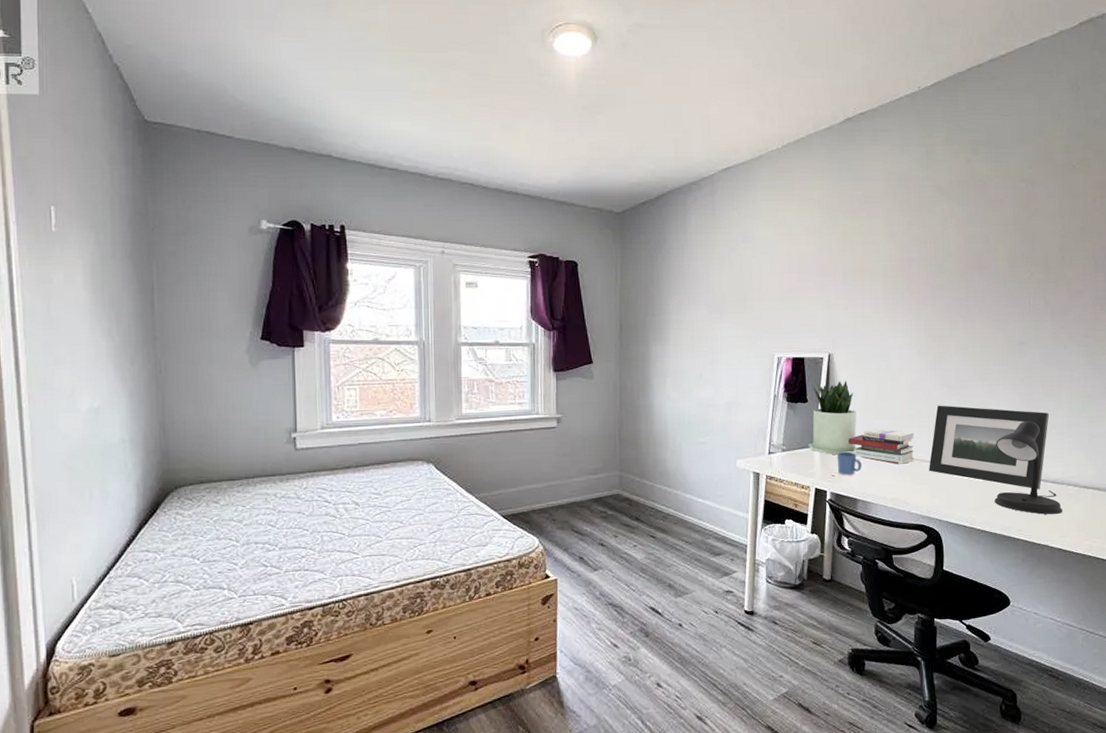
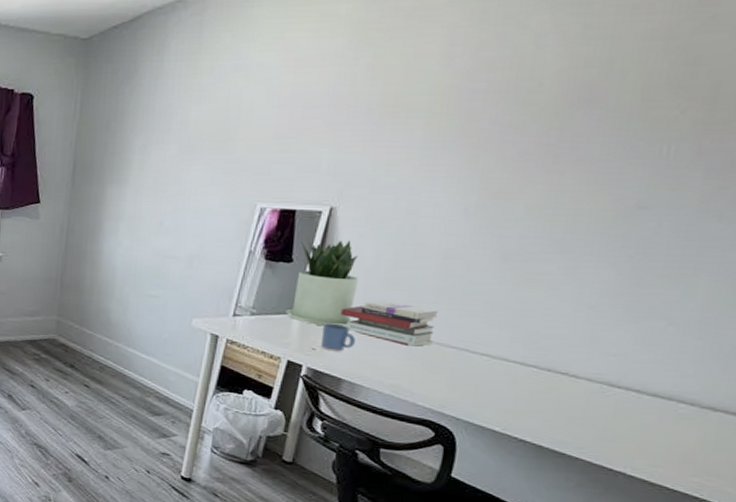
picture frame: present [929,405,1050,490] -> none [452,280,669,402]
desk lamp: present [995,421,1063,515] -> none [548,312,662,438]

